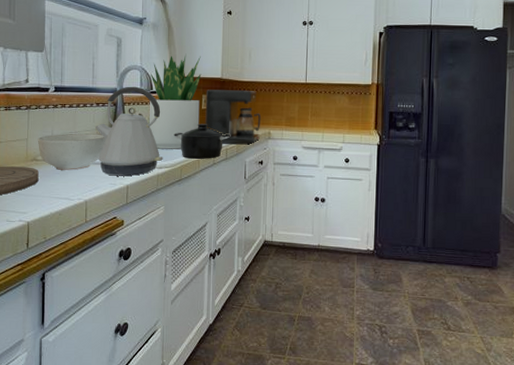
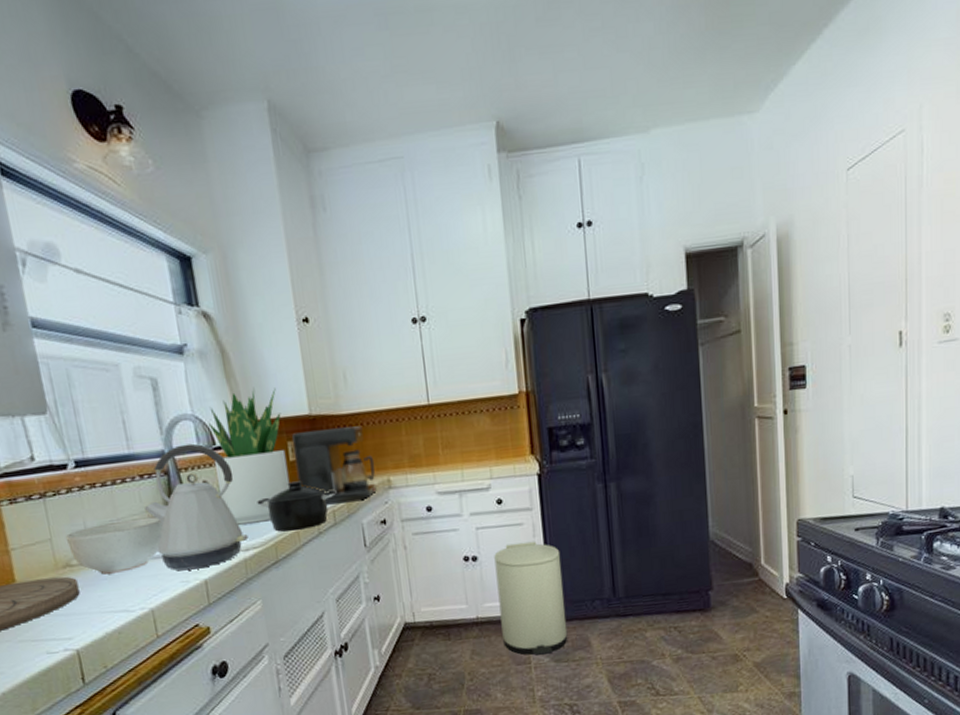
pedal bin: none [335,193,387,282] -> present [494,541,568,656]

